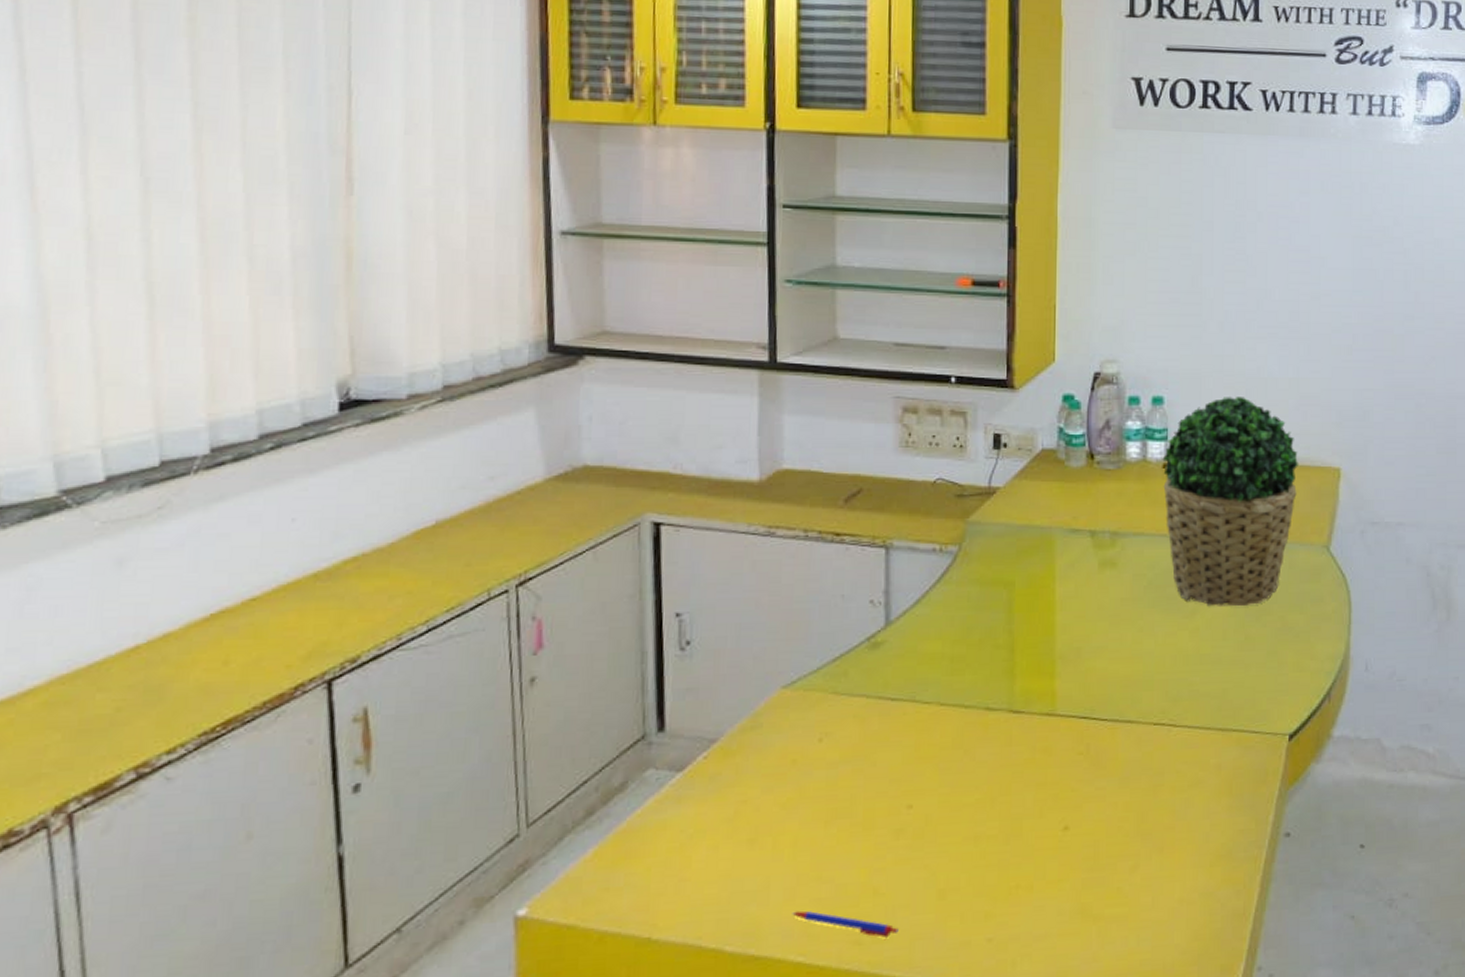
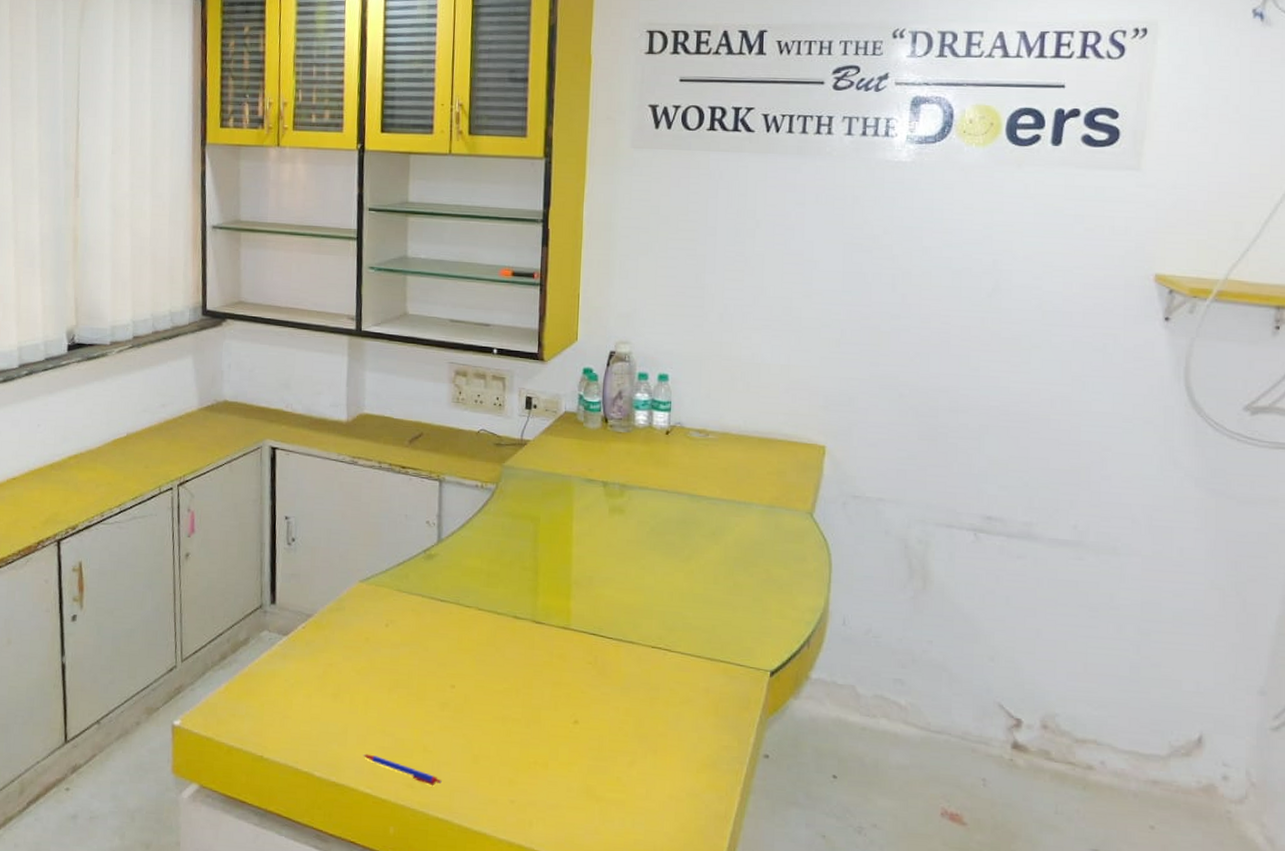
potted plant: present [1162,397,1298,607] -> none [665,378,787,558]

